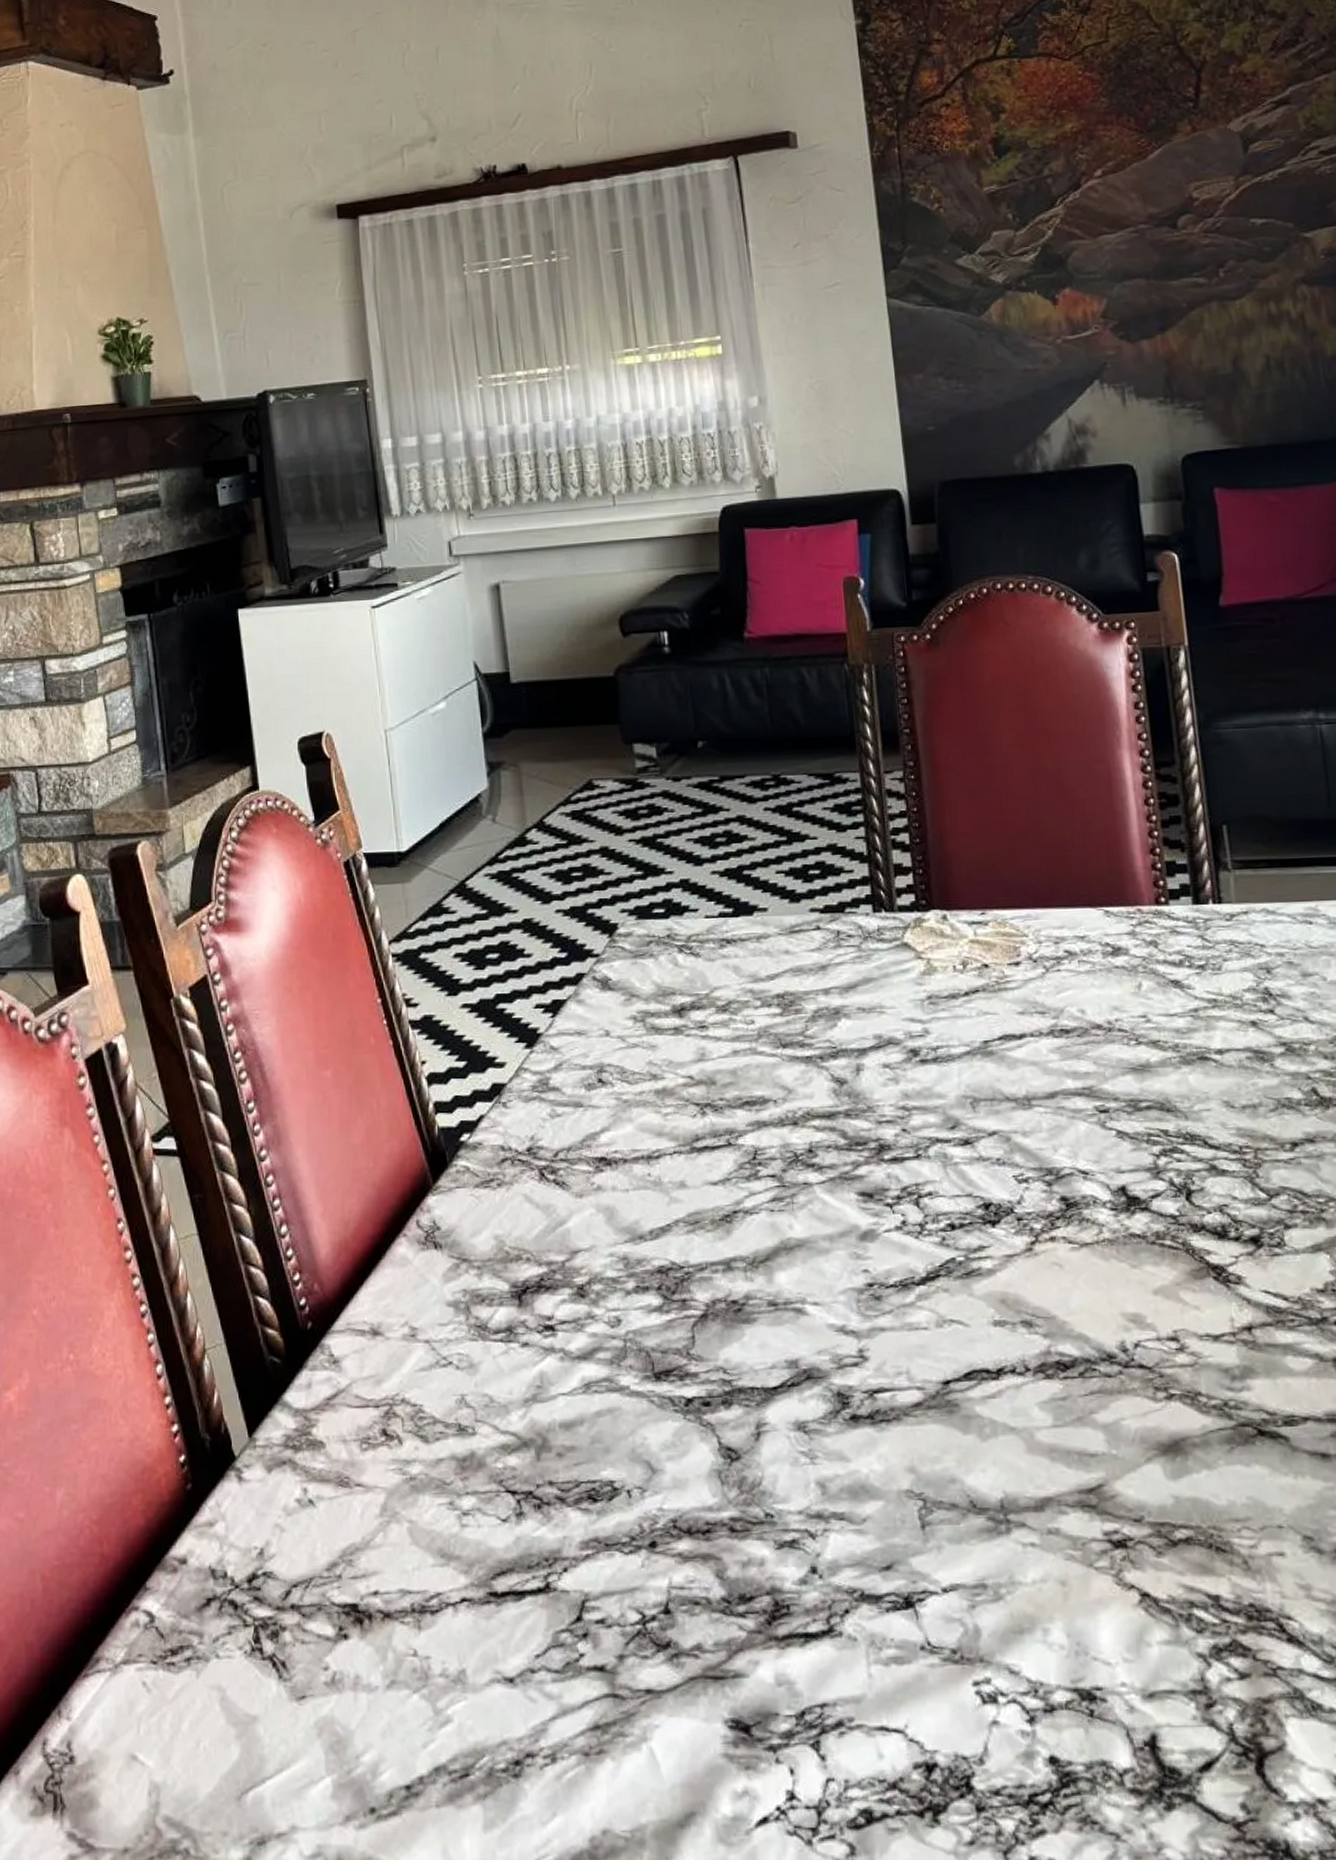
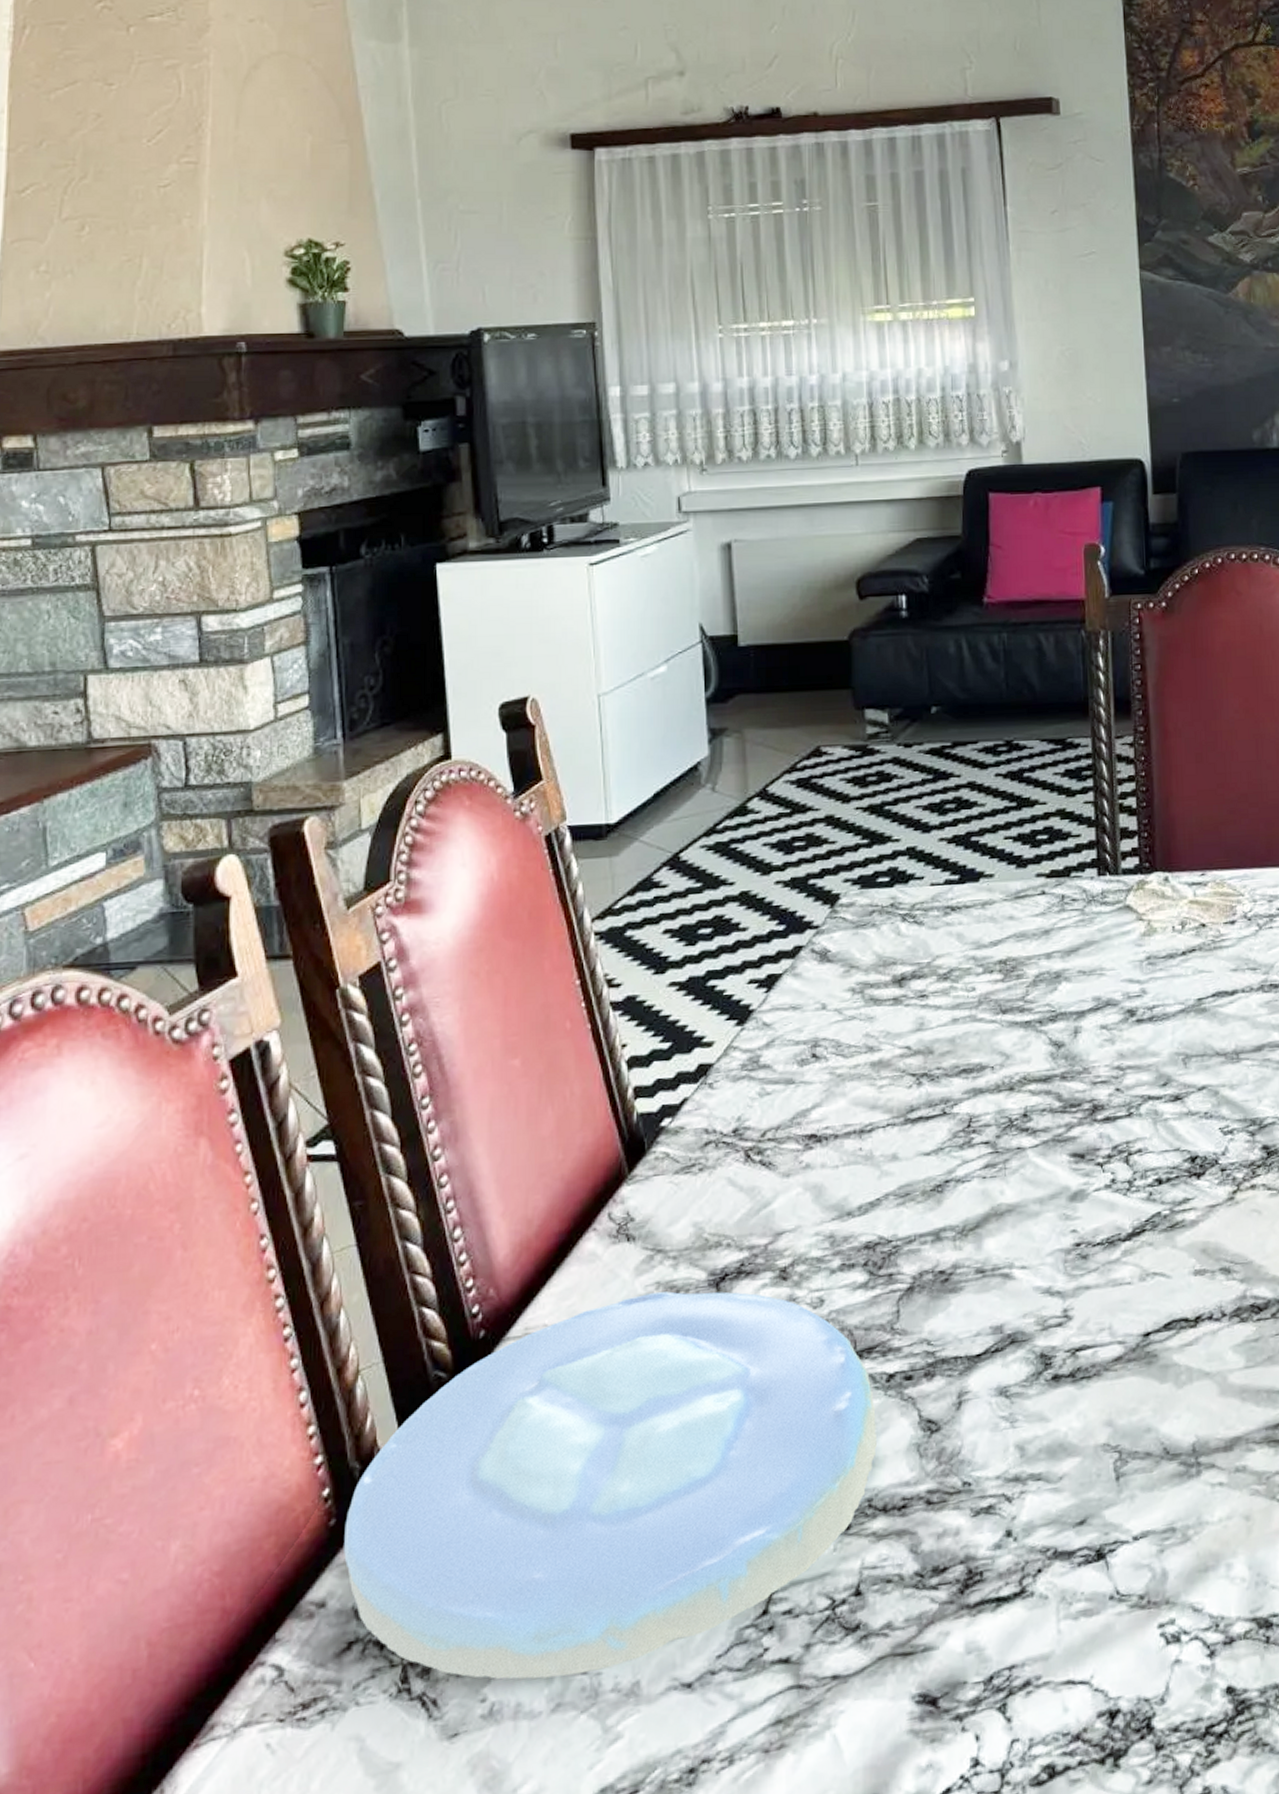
plate: none [199,1300,679,1656] -> present [344,1291,877,1680]

